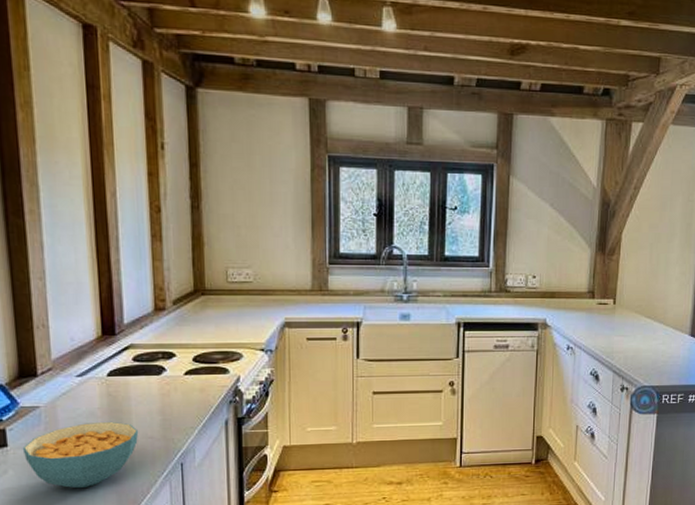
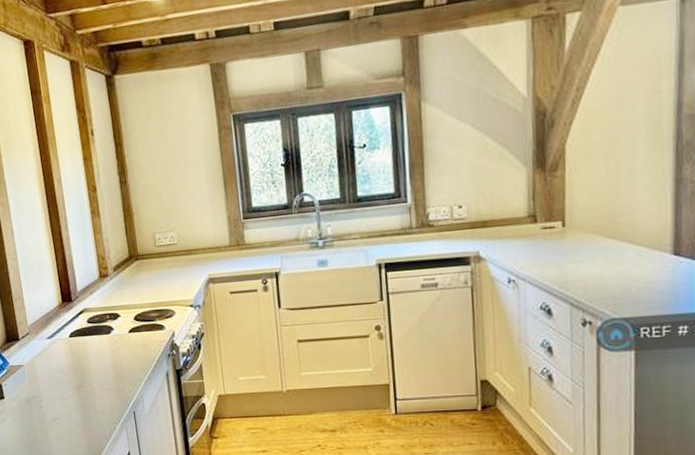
cereal bowl: present [22,421,139,489] -> none [14,375,98,434]

